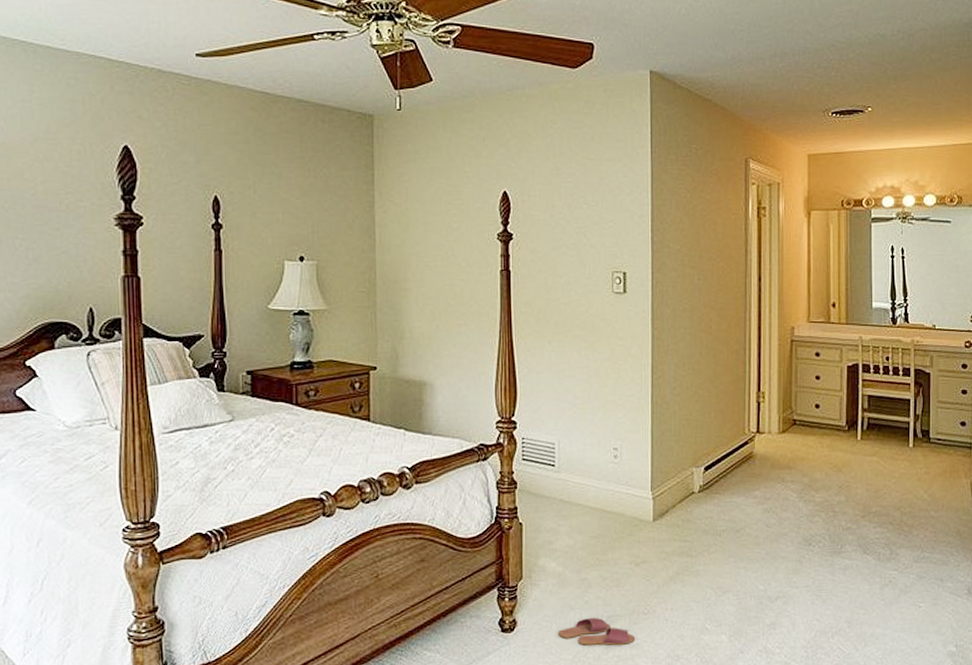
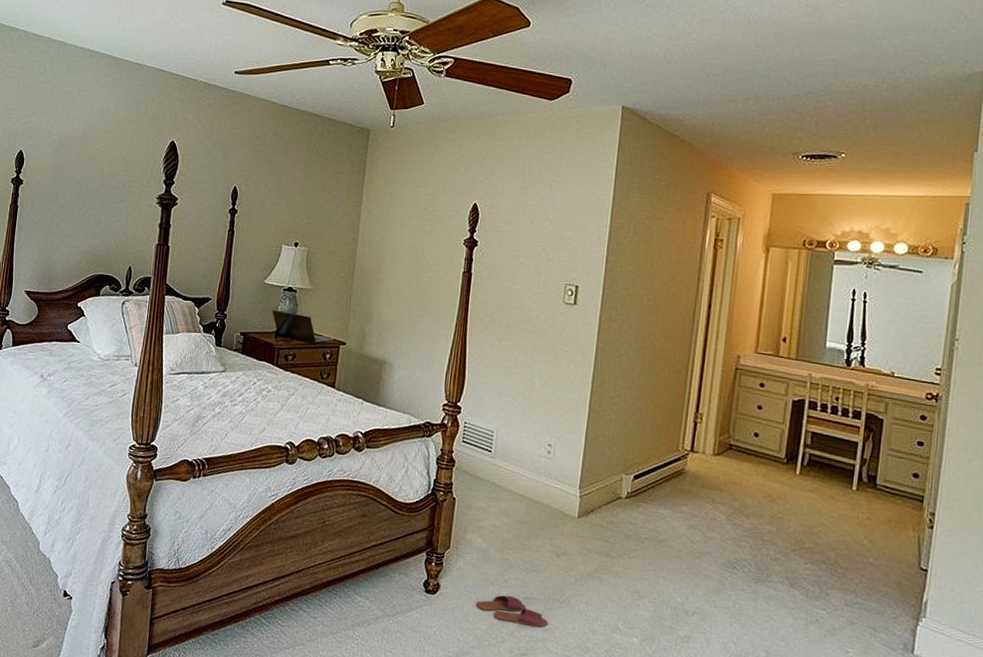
laptop: none [283,339,361,373] -> present [272,310,334,344]

